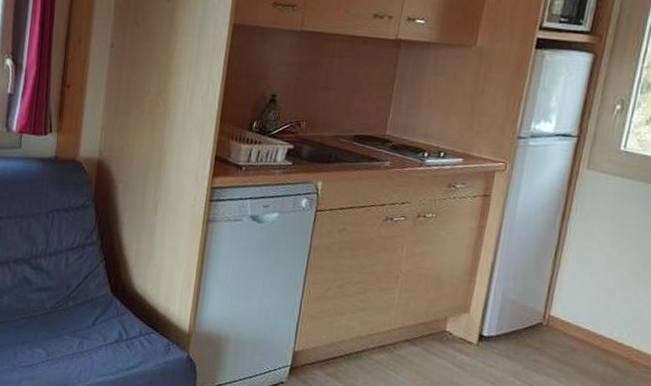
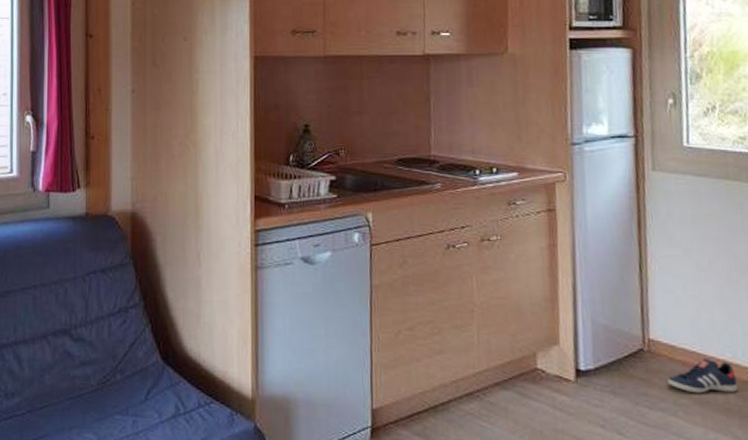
sneaker: none [557,335,618,366] -> present [668,358,739,394]

